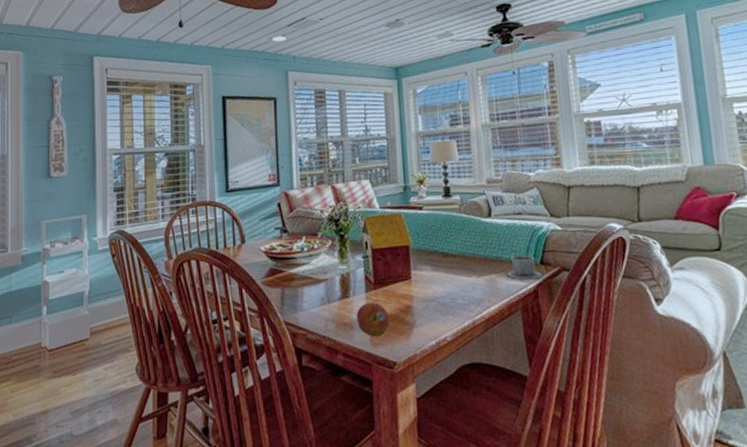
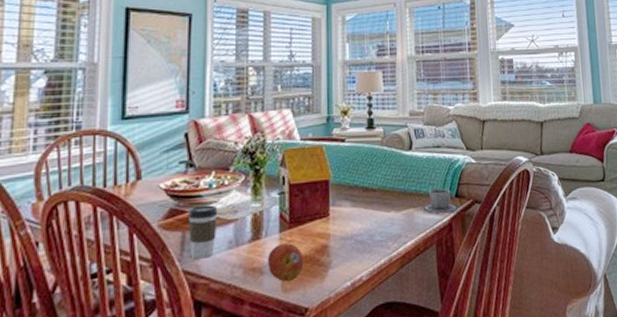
coffee cup: none [285,266,310,312] -> present [187,205,218,259]

